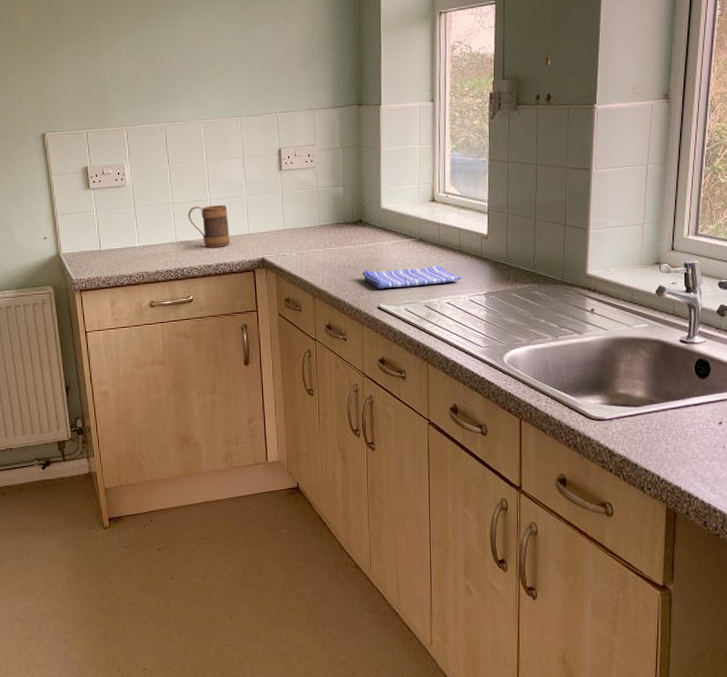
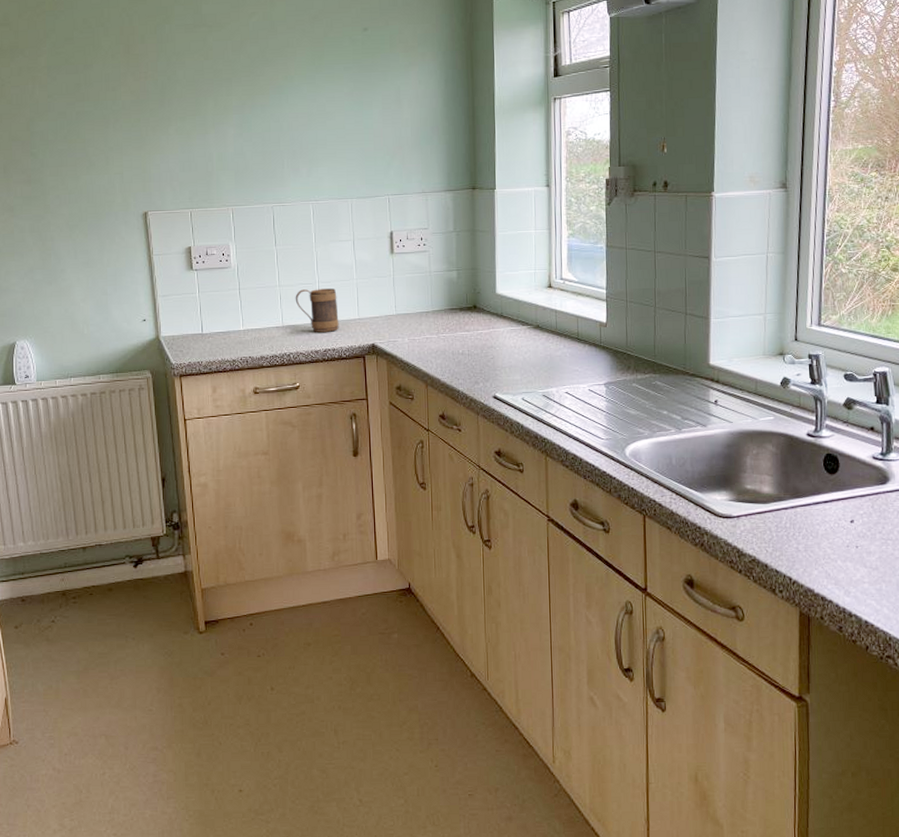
dish towel: present [362,265,462,289] -> none [476,353,581,378]

